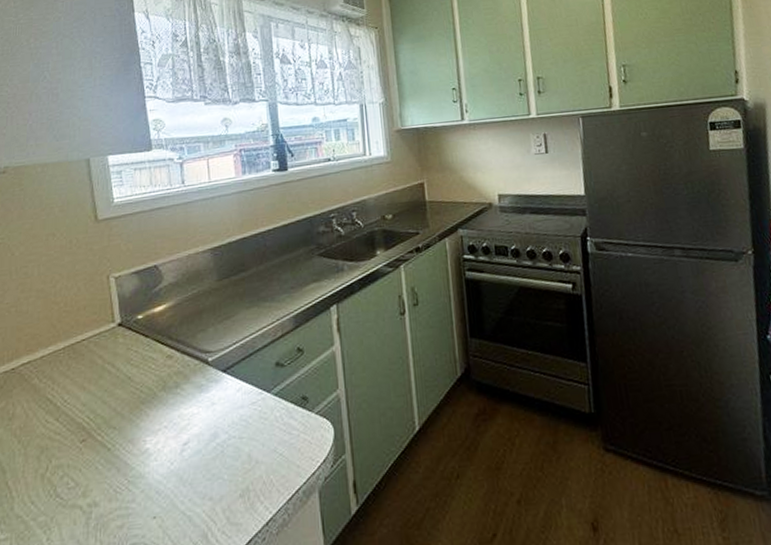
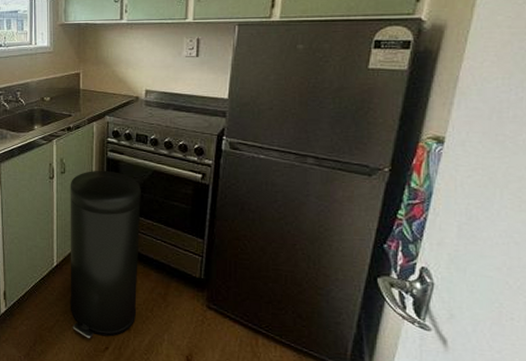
pedal bin: none [425,294,524,528] -> present [70,170,141,339]

